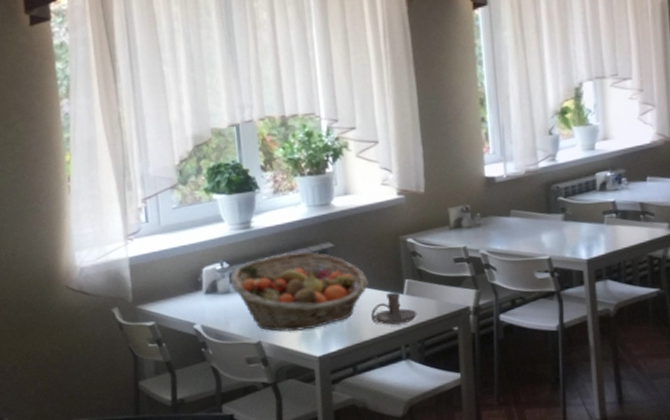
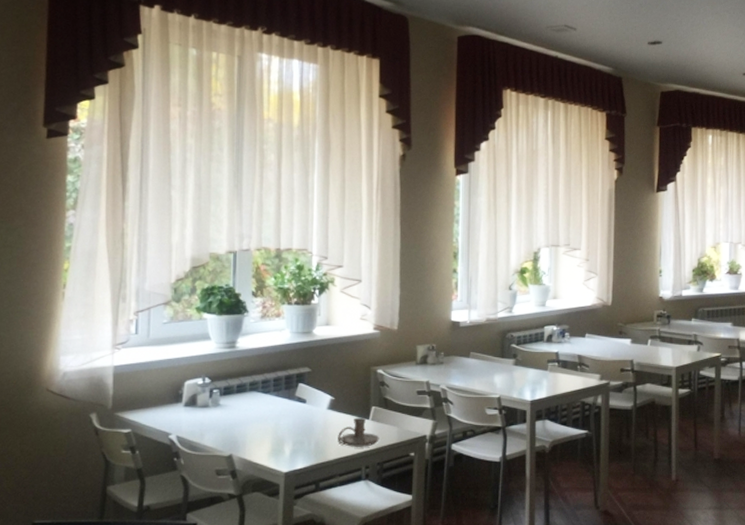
fruit basket: present [230,251,370,332] -> none [210,374,340,448]

